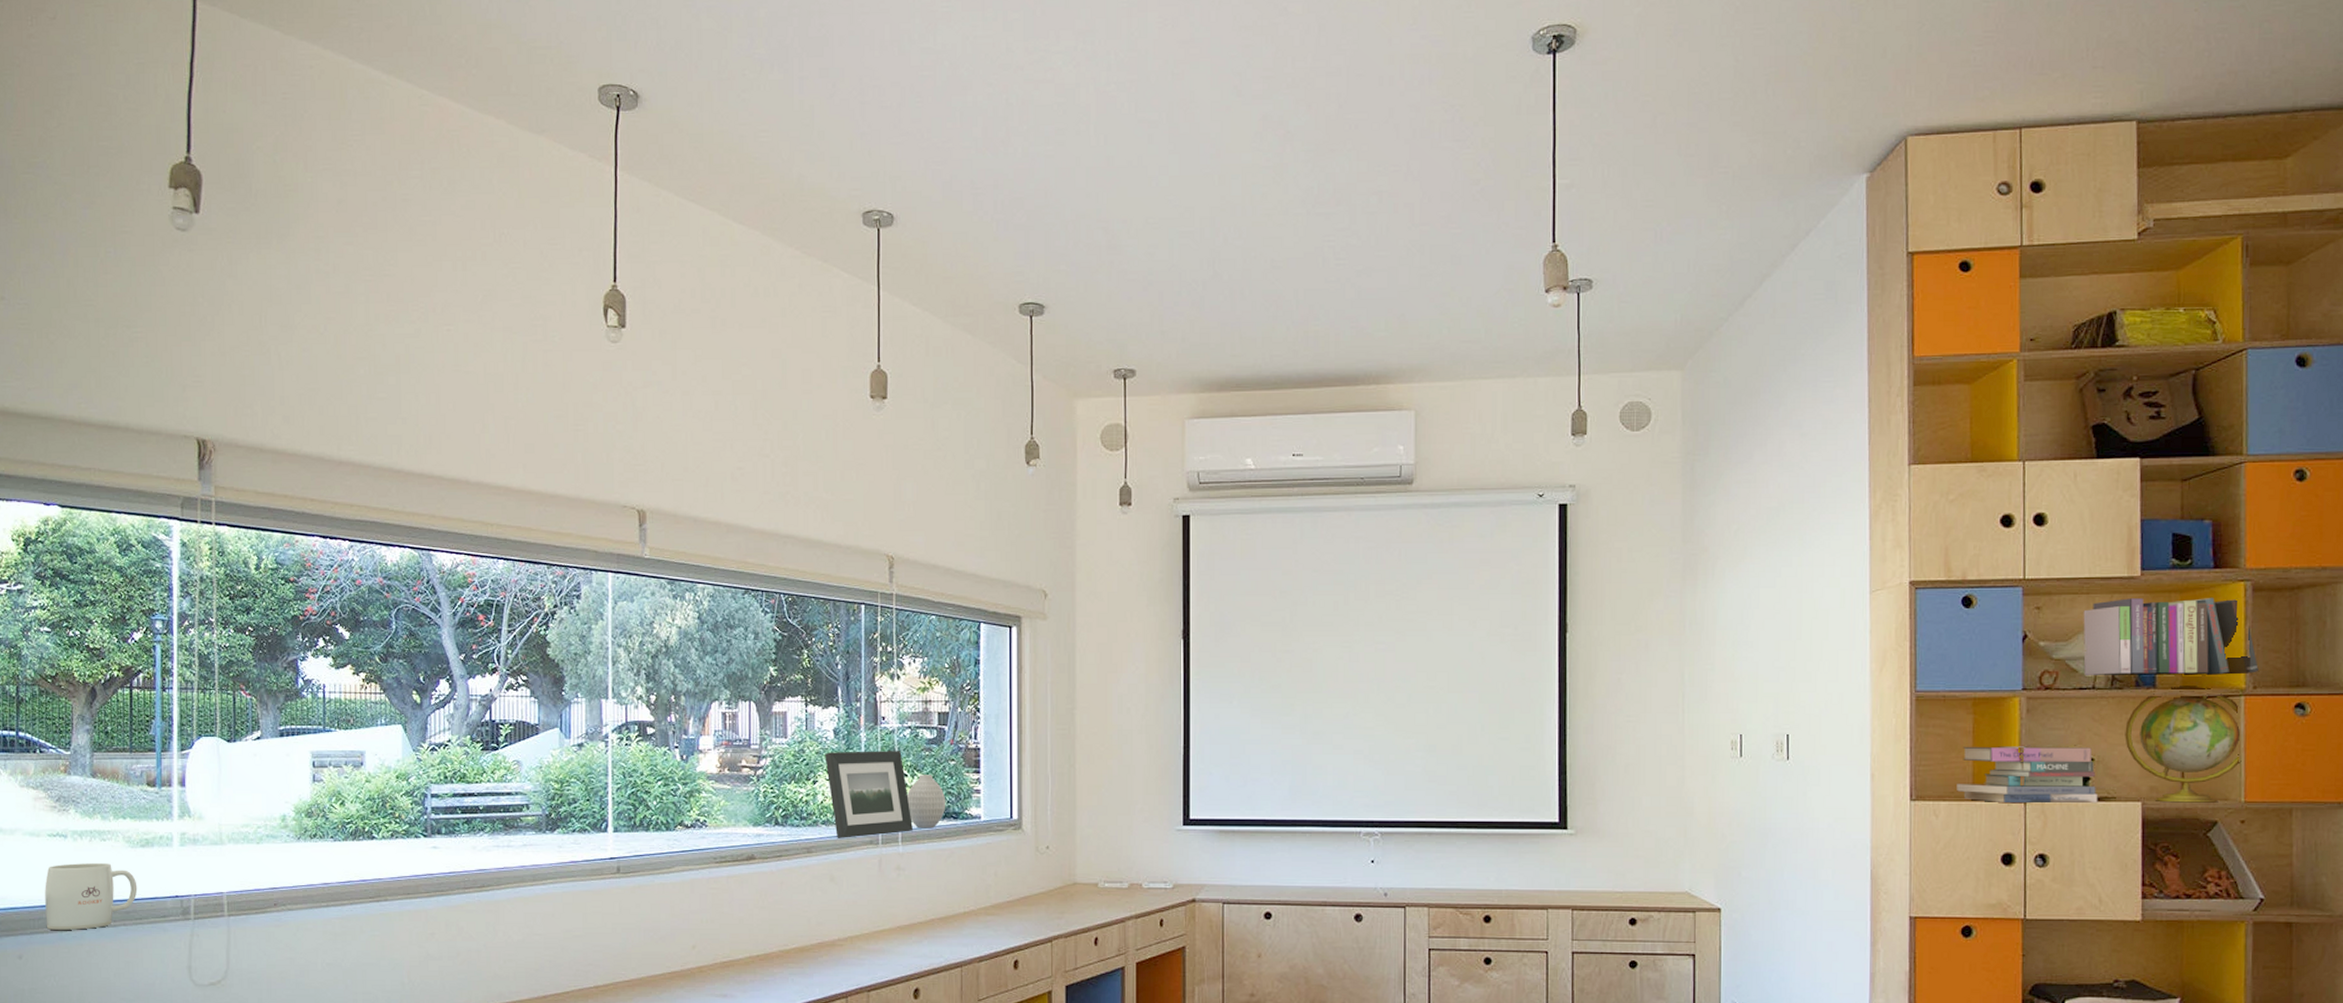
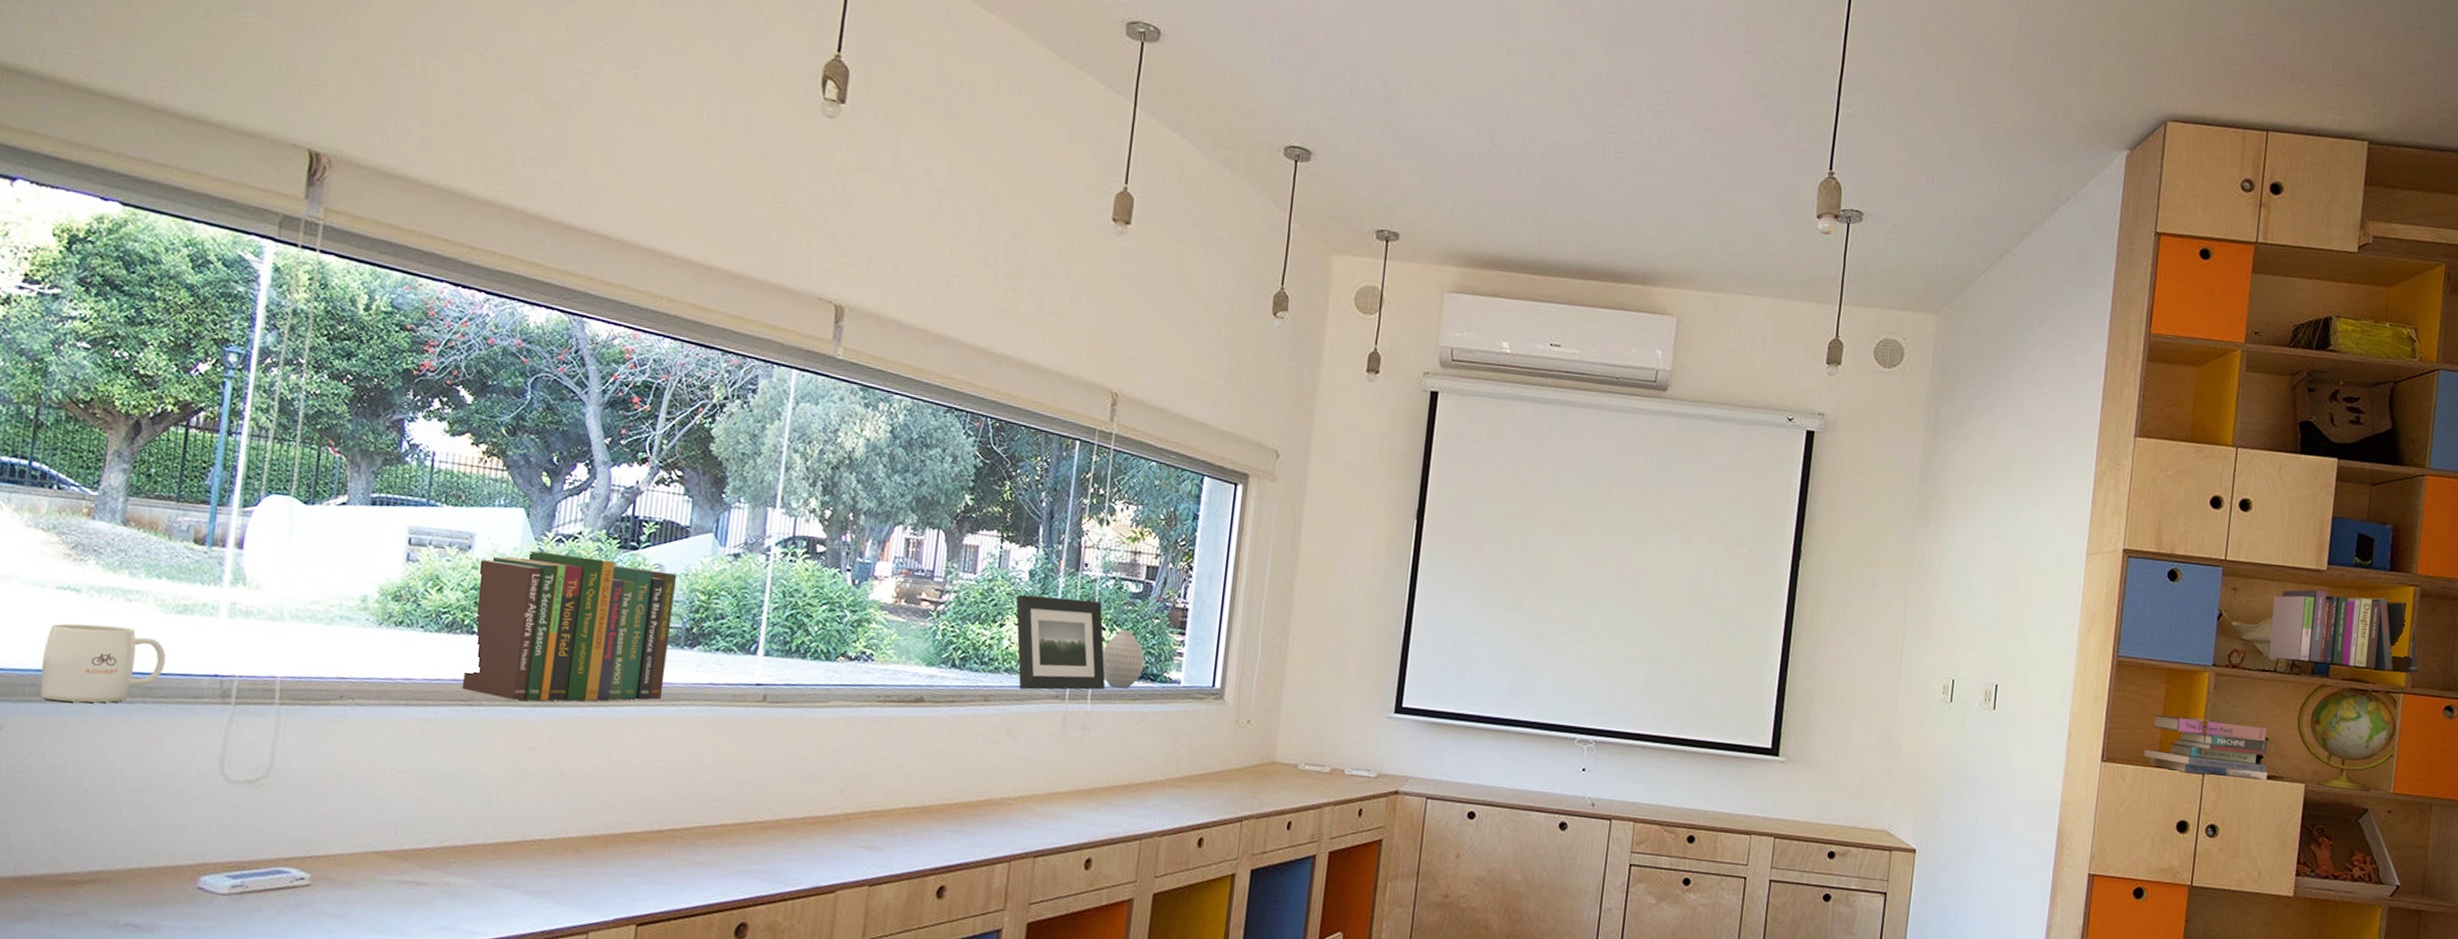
books: none [369,760,533,893] -> present [461,551,678,701]

